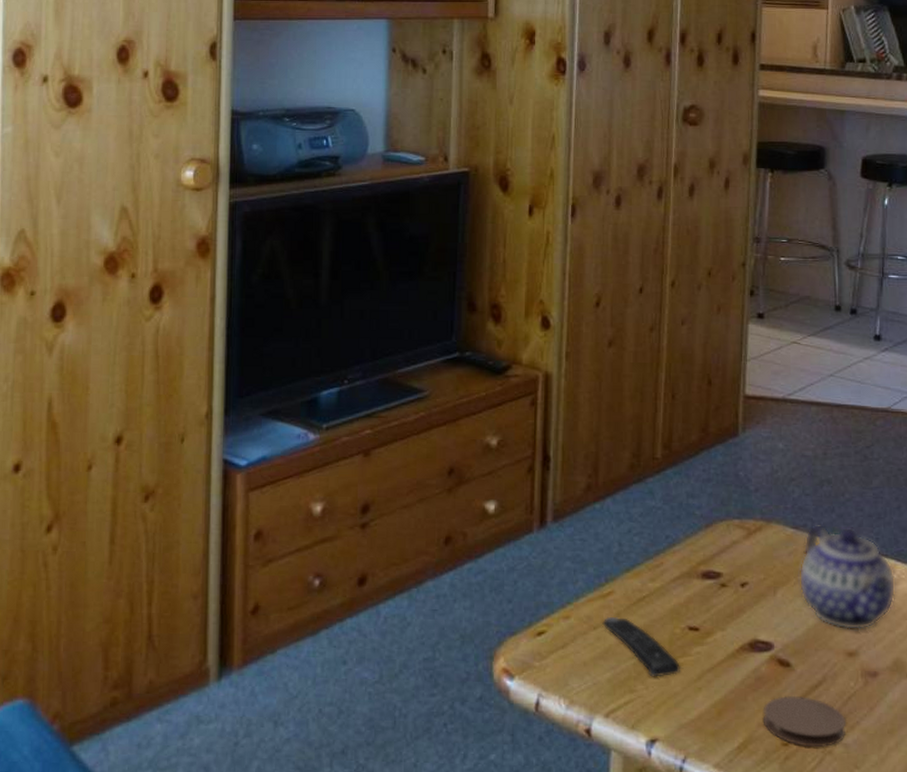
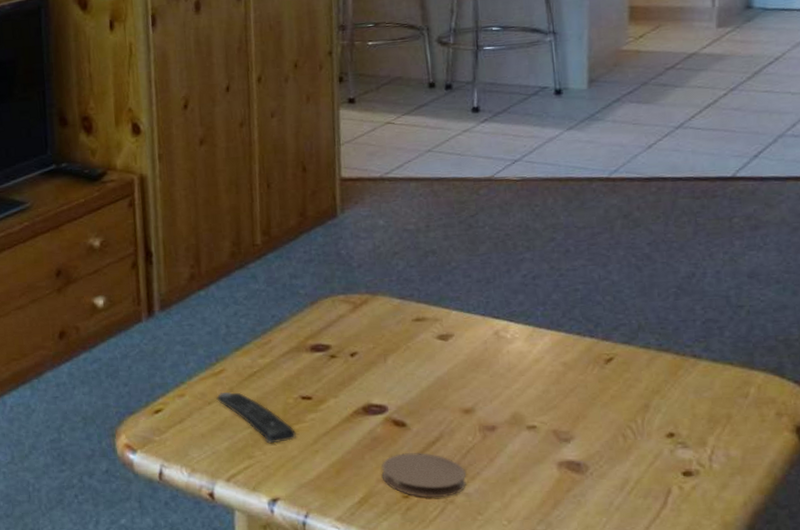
teapot: present [798,524,896,631] -> none [408,292,511,390]

